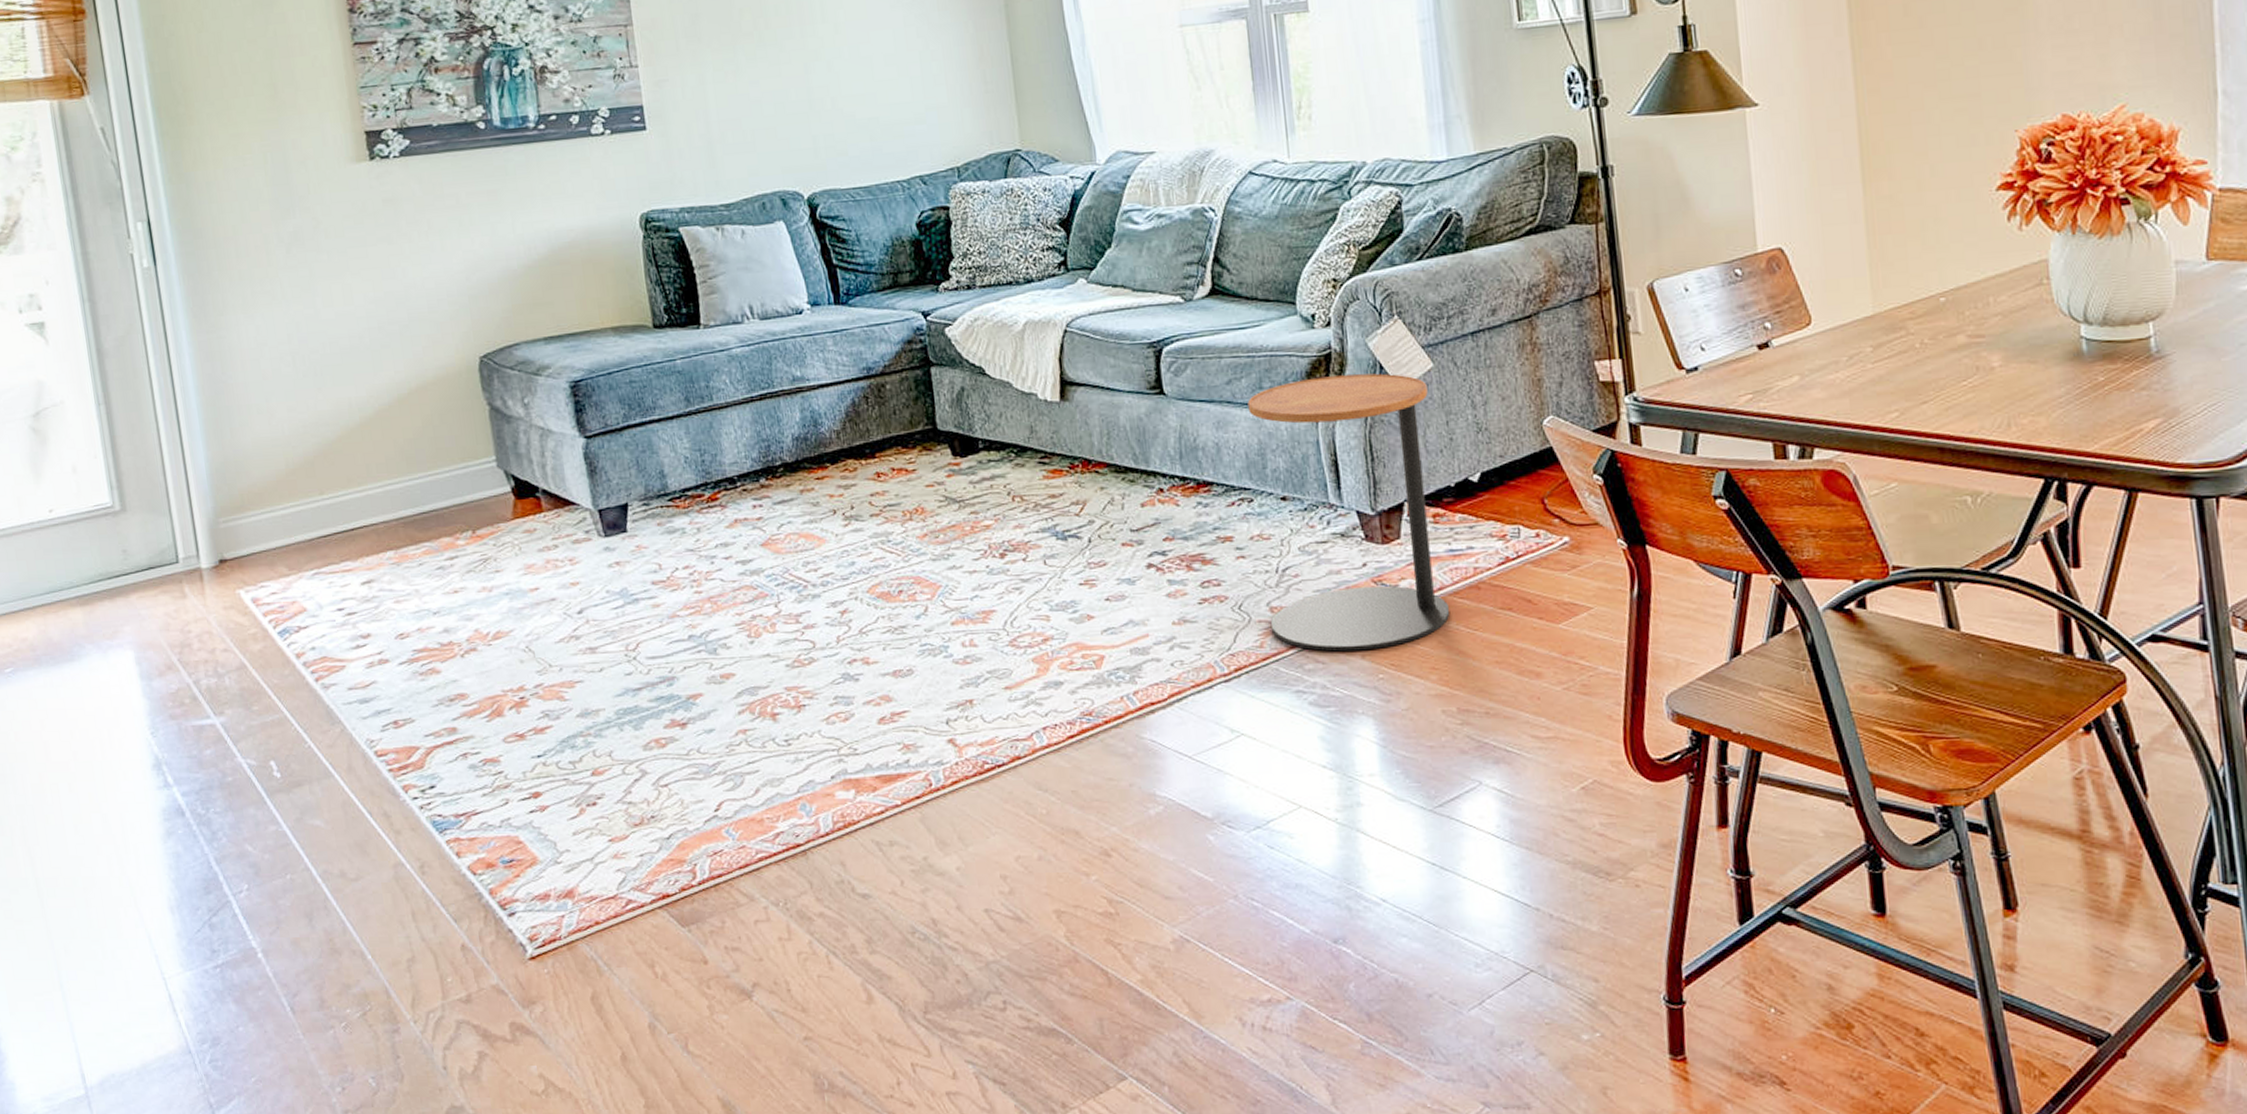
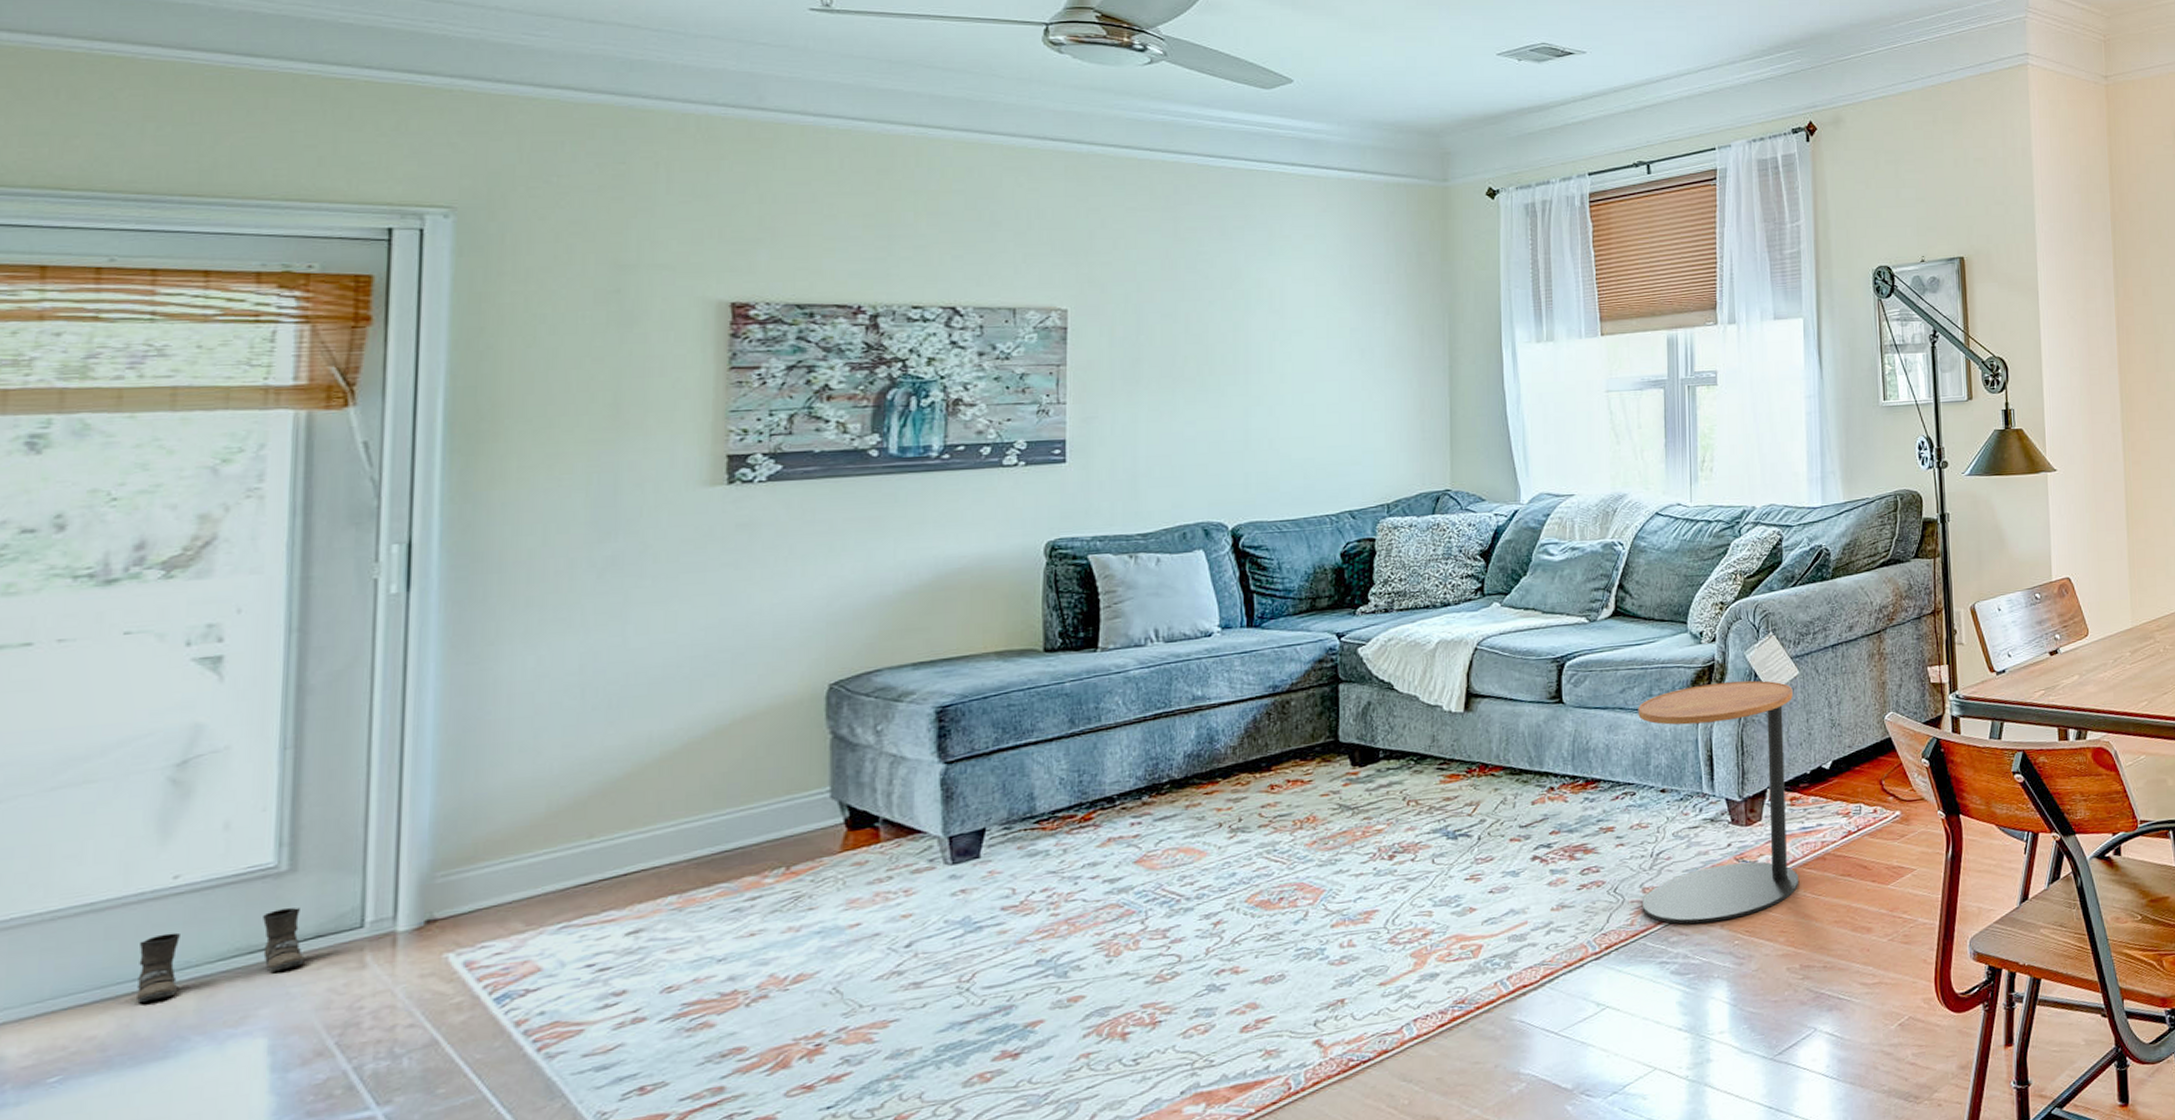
boots: none [38,542,145,613] -> present [135,908,305,1002]

